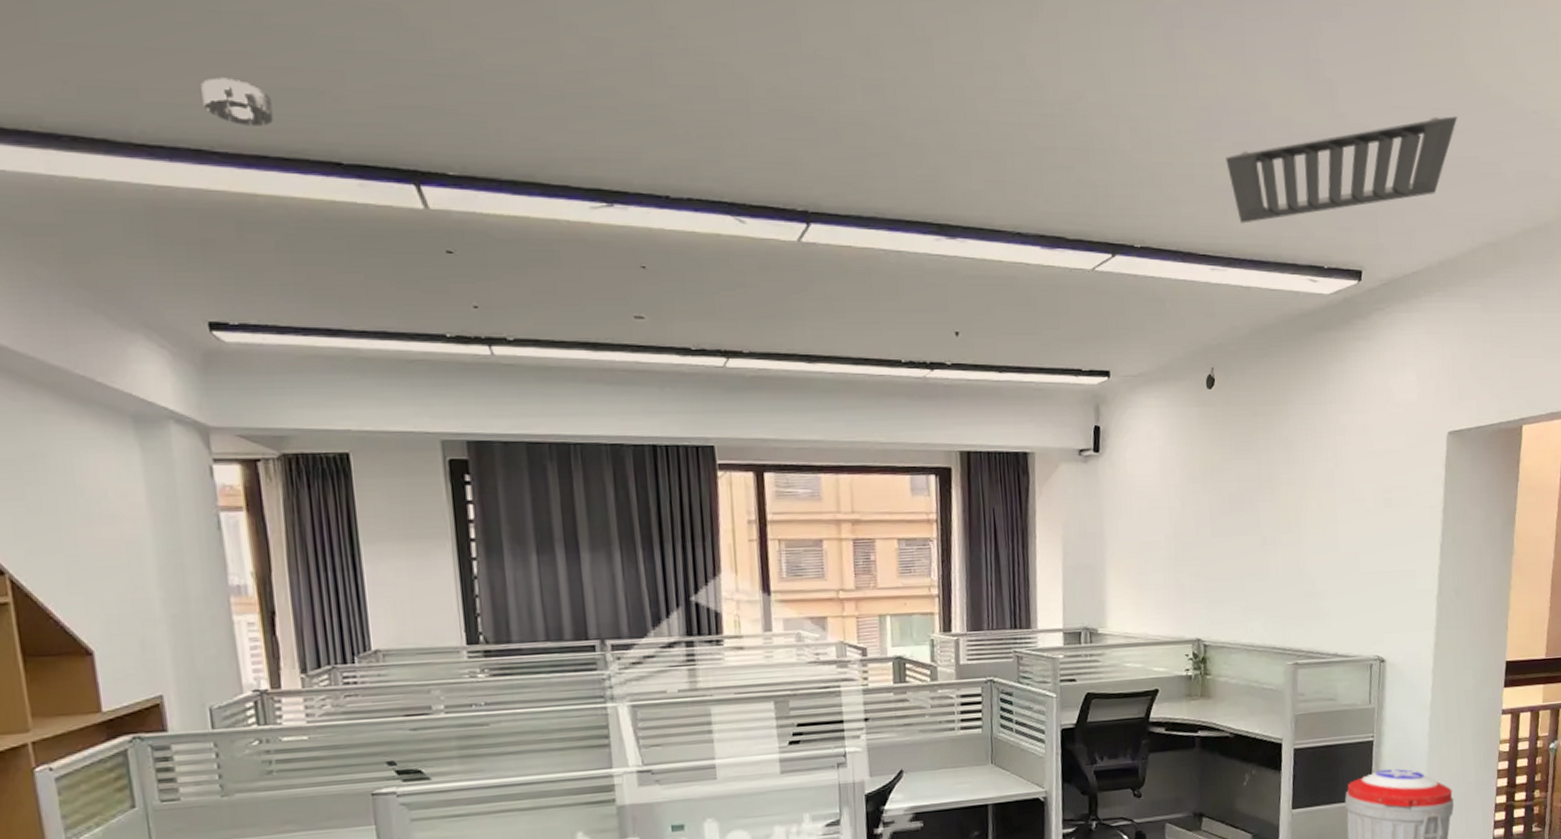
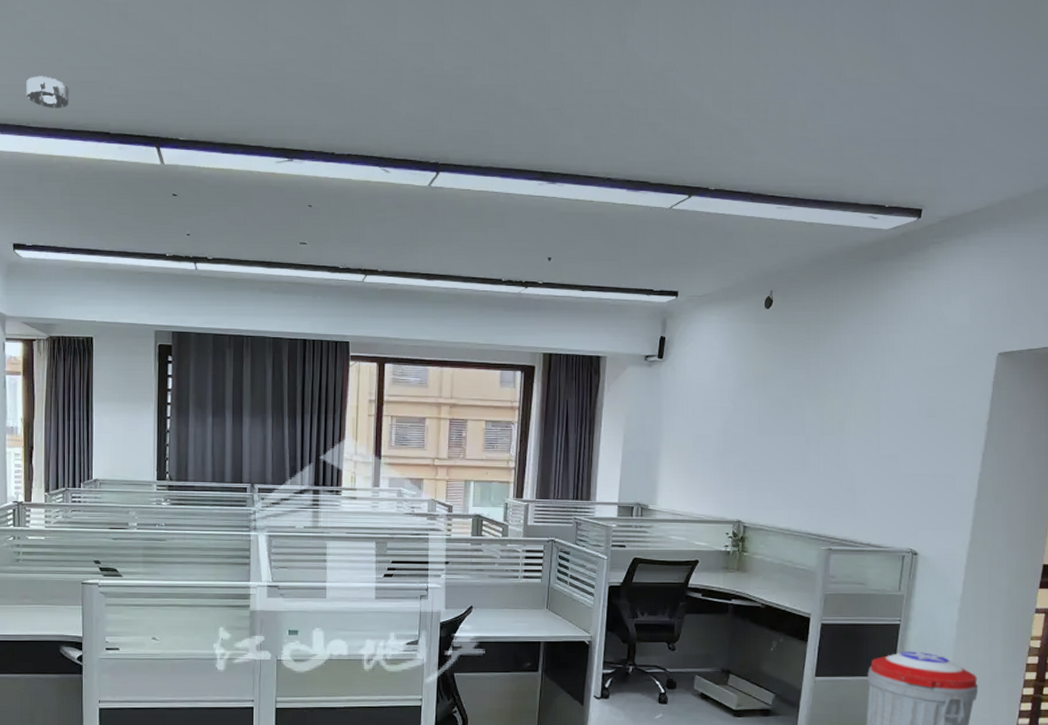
ceiling vent: present [1226,116,1458,223] -> none [799,73,1030,169]

